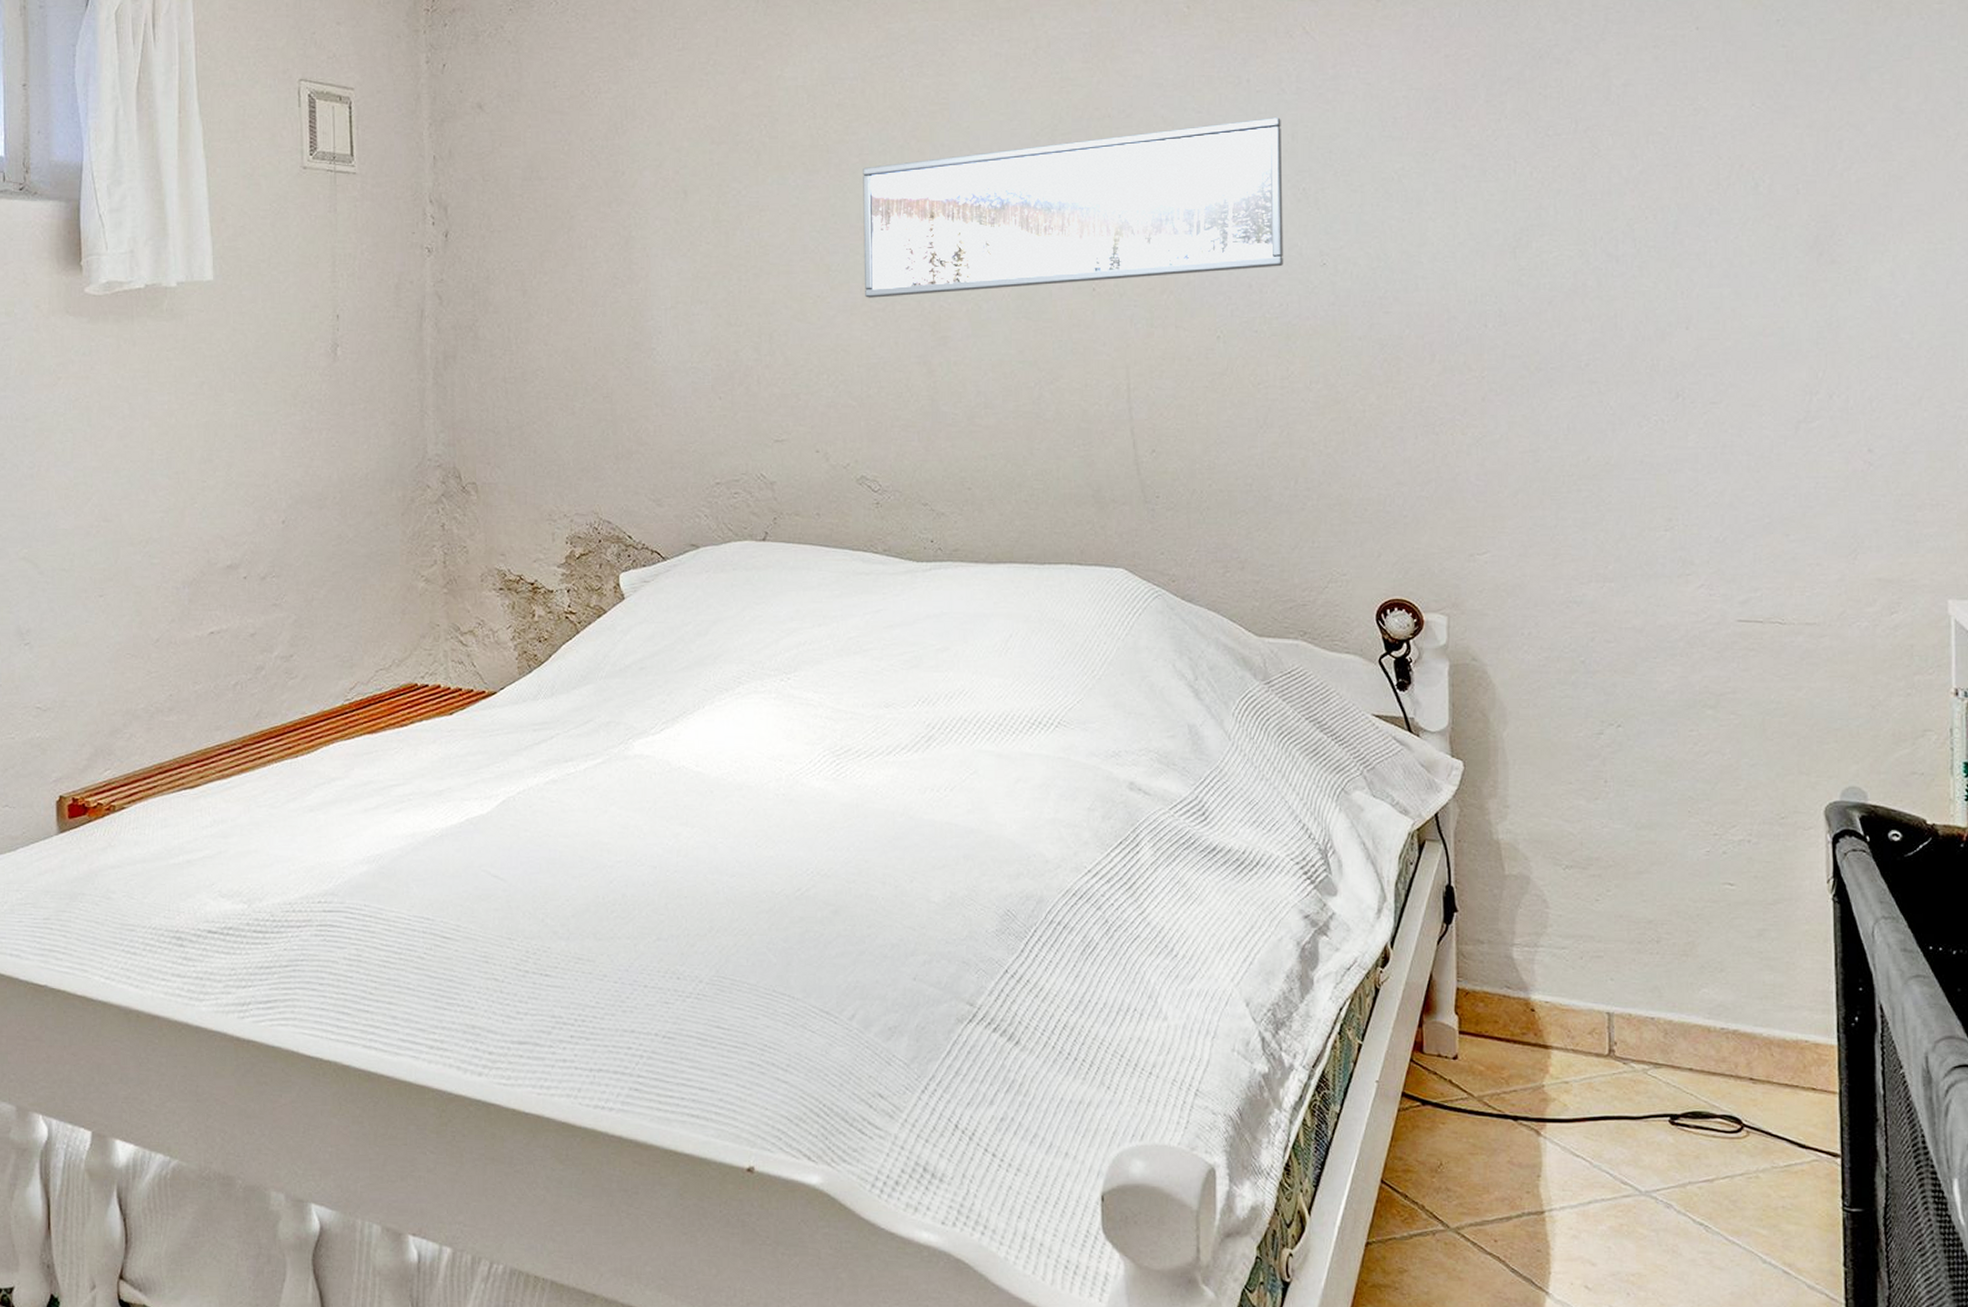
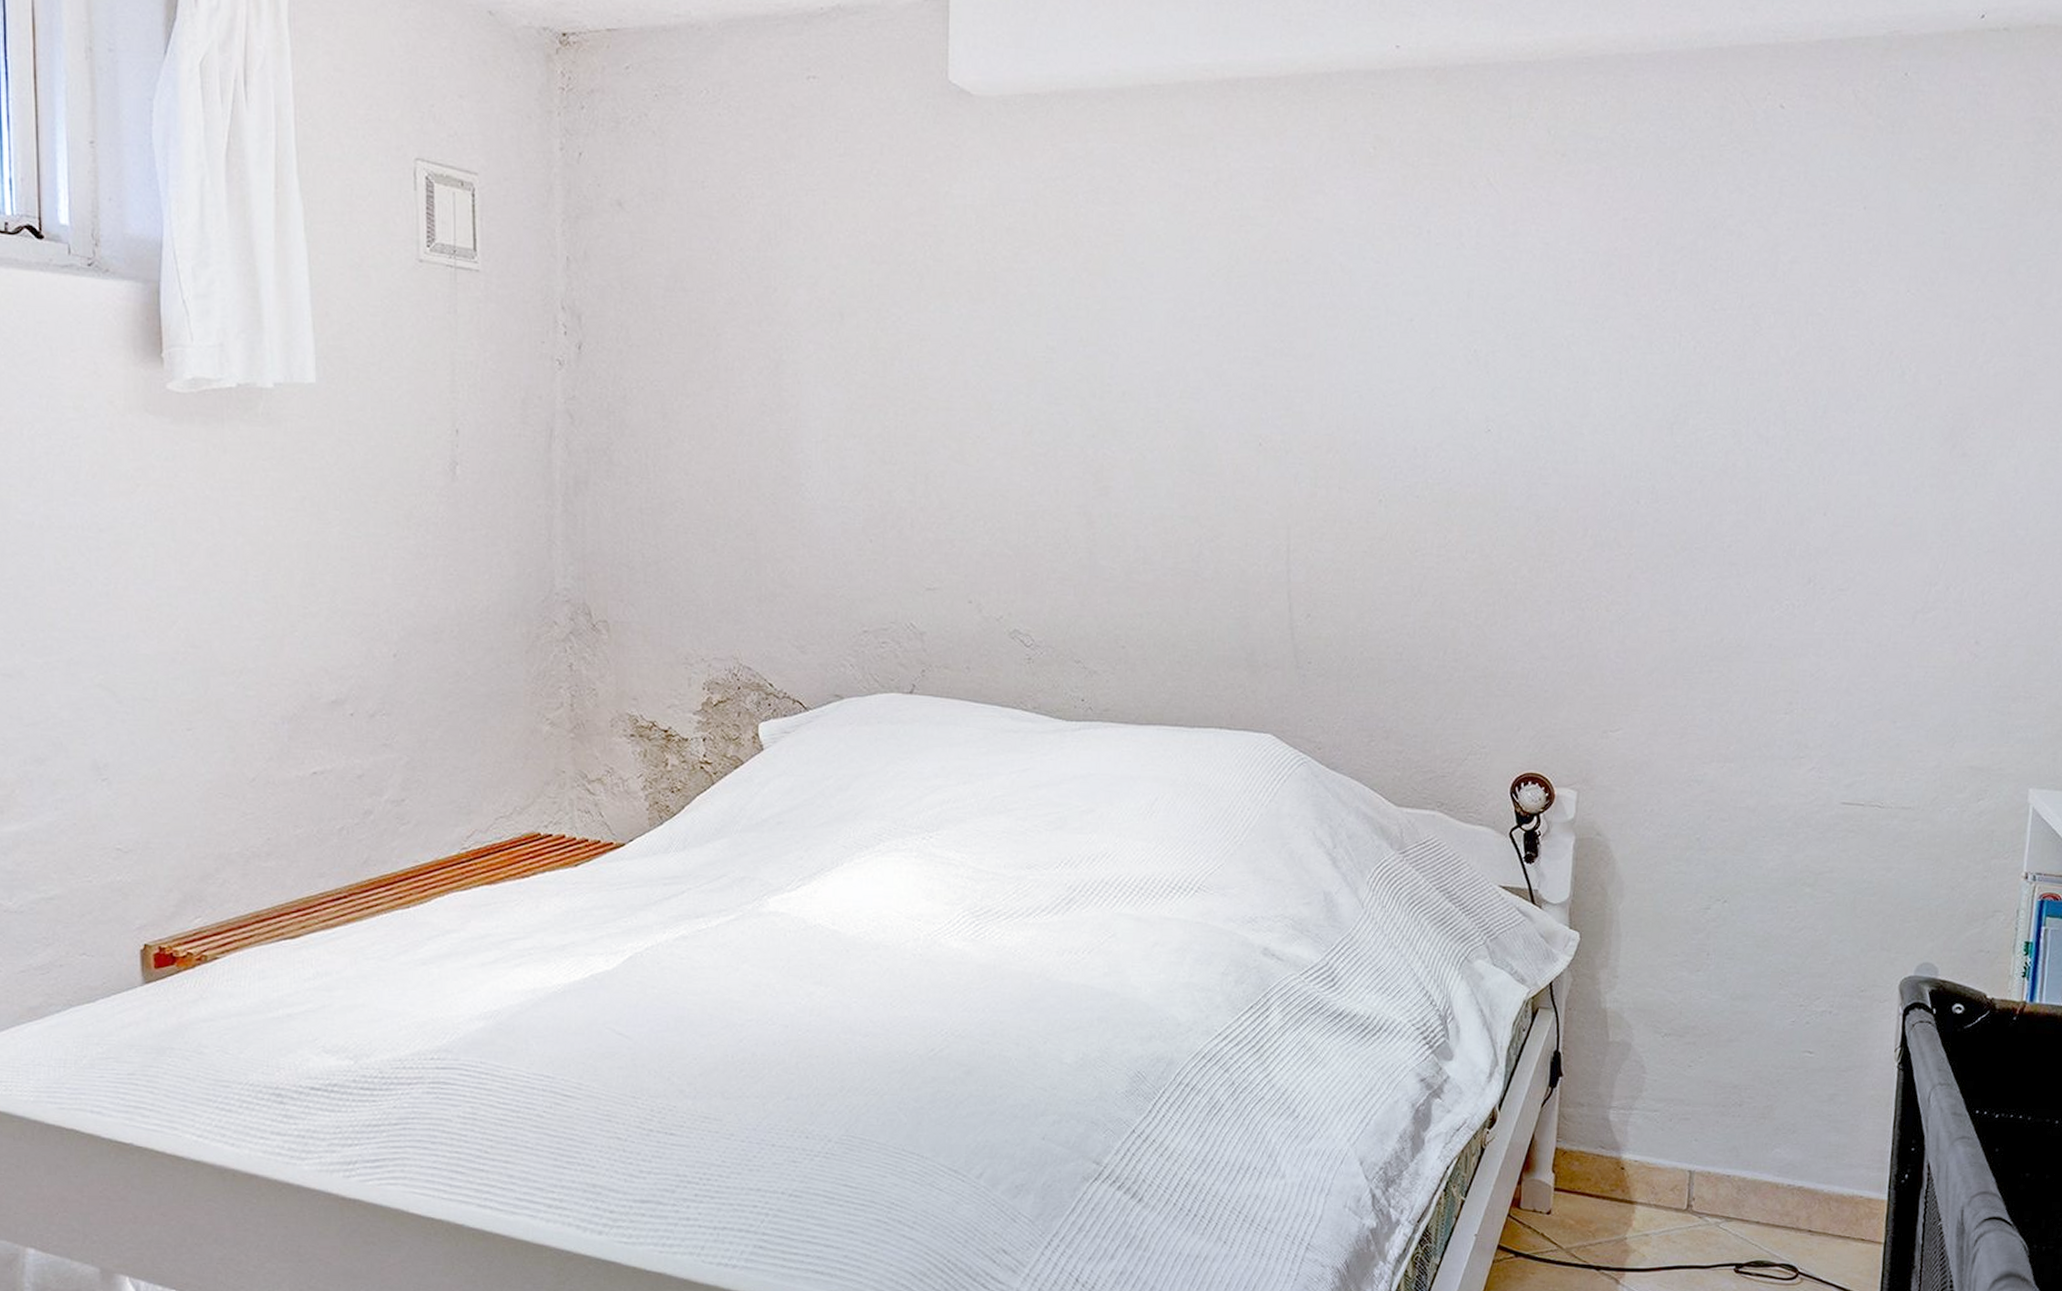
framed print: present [863,116,1283,298] -> none [1027,272,1458,442]

